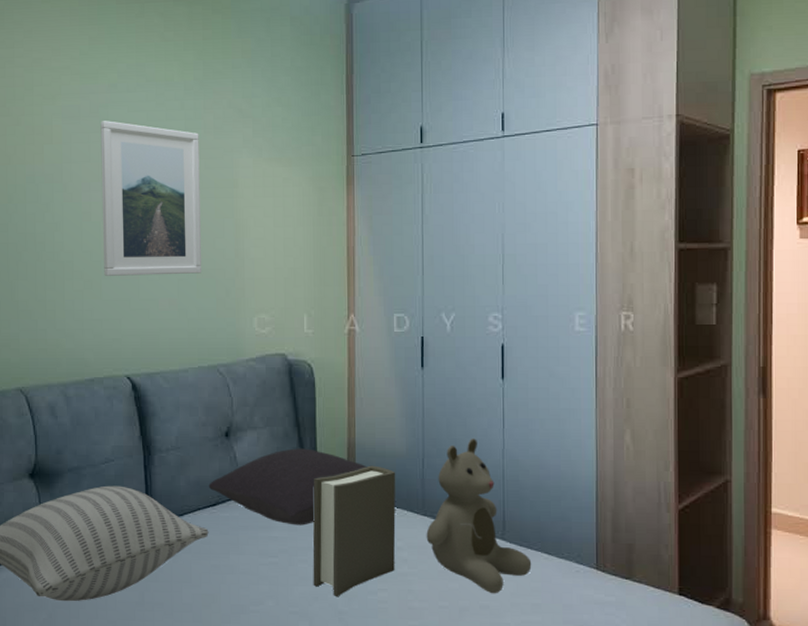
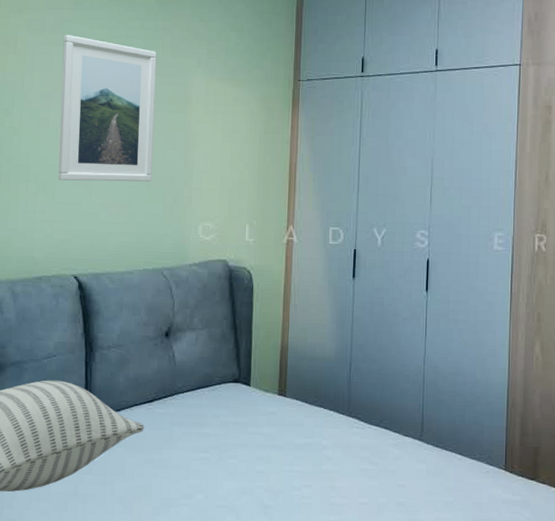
pillow: present [208,448,367,526] -> none [146,349,298,423]
book: present [312,465,396,597] -> none [241,368,325,492]
teddy bear: present [426,438,532,594] -> none [350,345,446,492]

